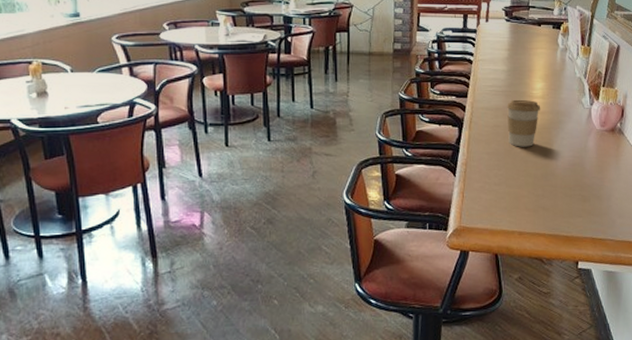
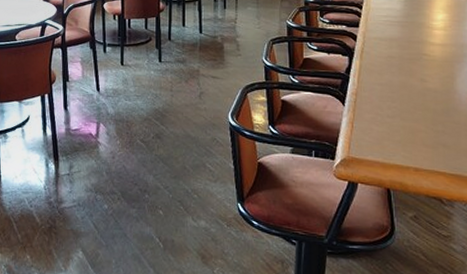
coffee cup: present [507,99,541,147] -> none [403,30,442,80]

